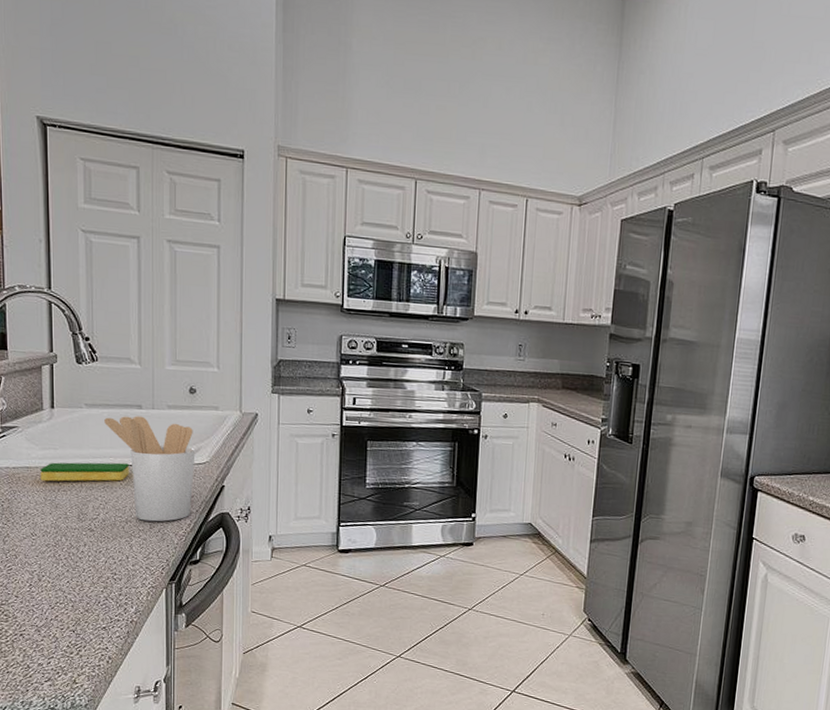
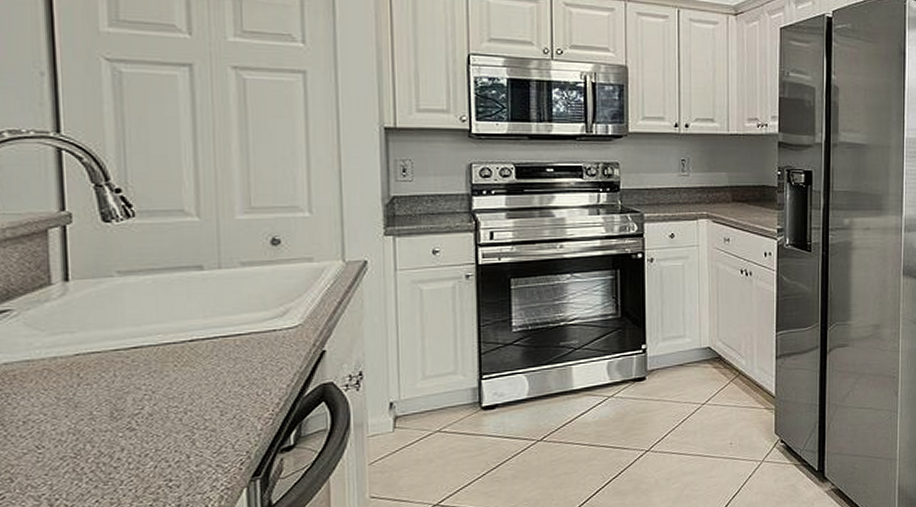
dish sponge: present [40,462,129,482] -> none [48,339,187,376]
utensil holder: present [104,416,196,522] -> none [147,279,283,408]

